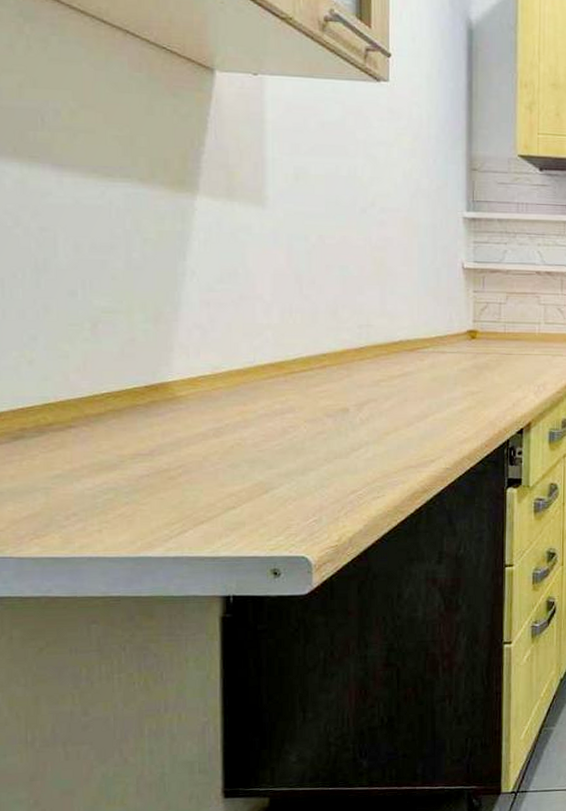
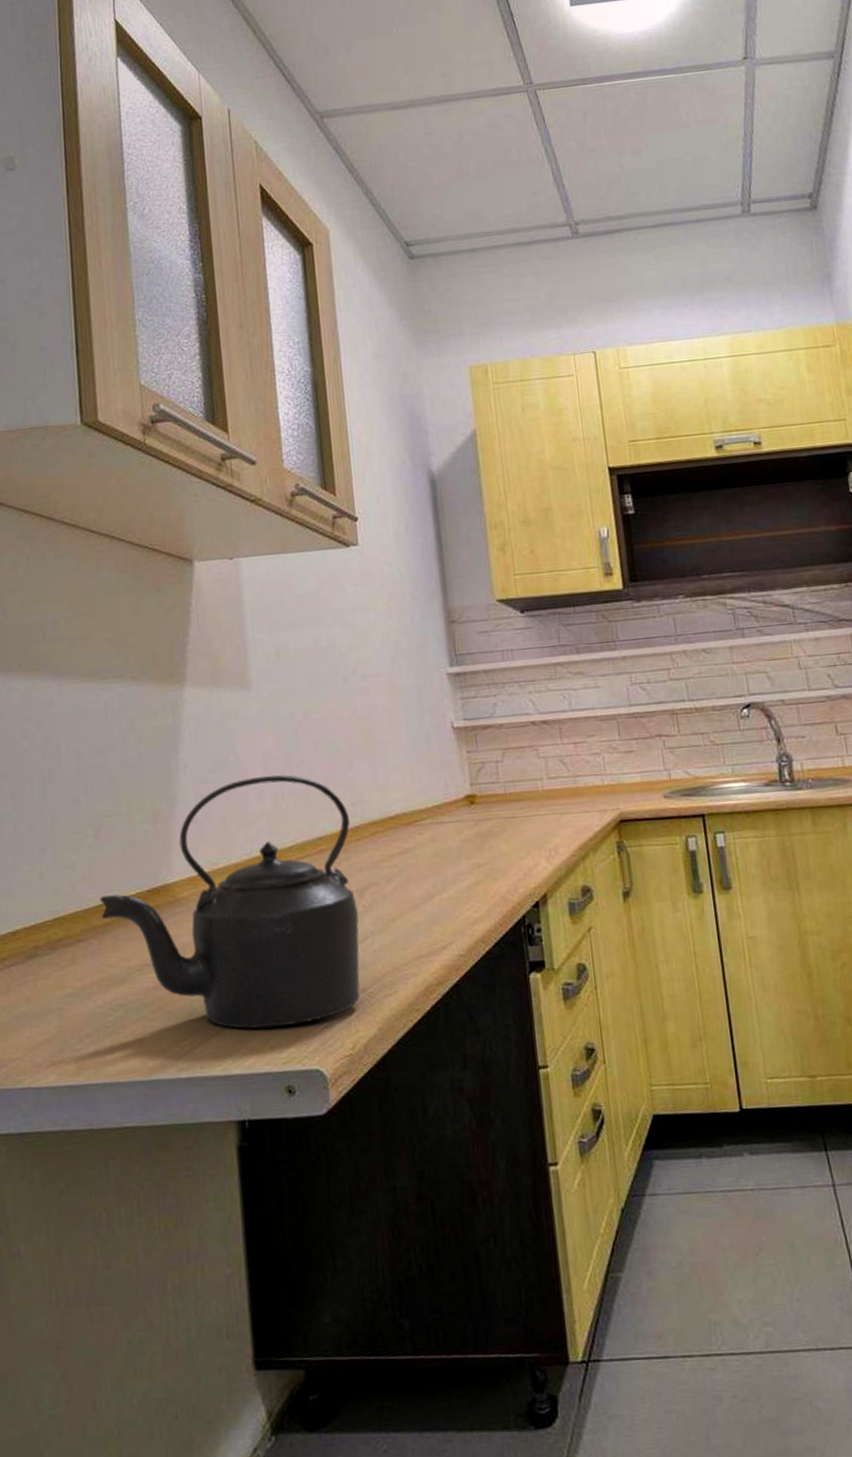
kettle: none [94,291,355,519] -> present [100,775,360,1029]

